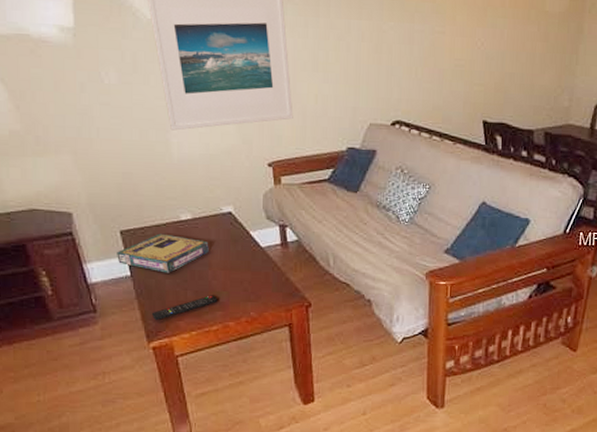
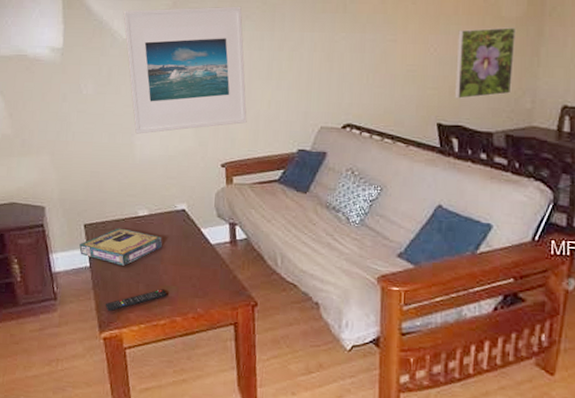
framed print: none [500,22,558,96] -> present [455,27,515,99]

